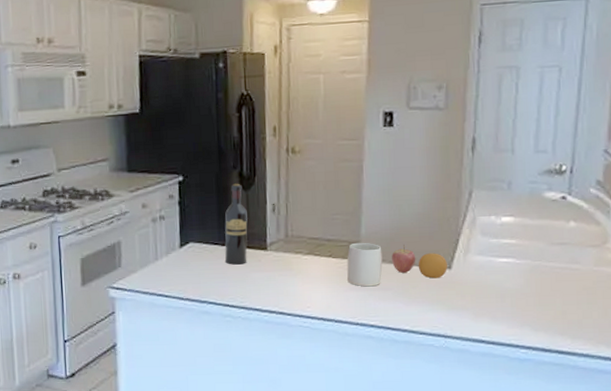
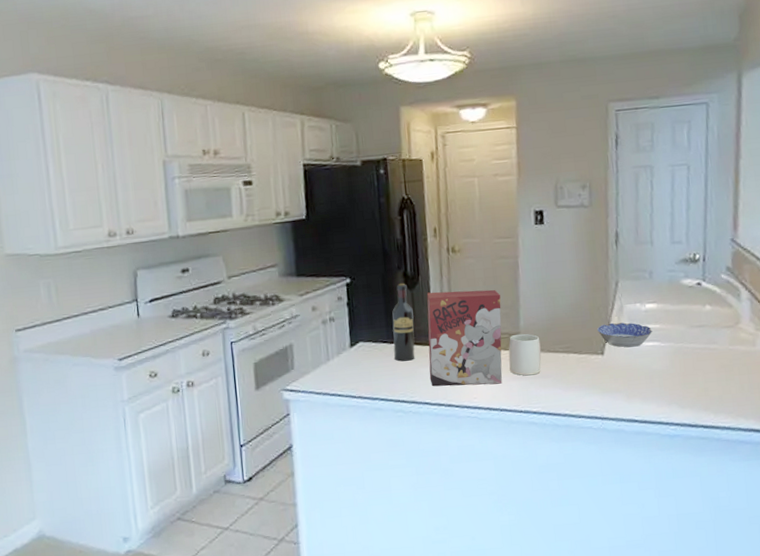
cereal box: none [261,194,342,294] -> present [426,289,503,387]
fruit: present [392,245,416,274] -> none [549,334,572,362]
fruit: present [418,253,447,279] -> none [573,340,600,365]
bowl: none [445,235,507,263] -> present [596,322,653,348]

